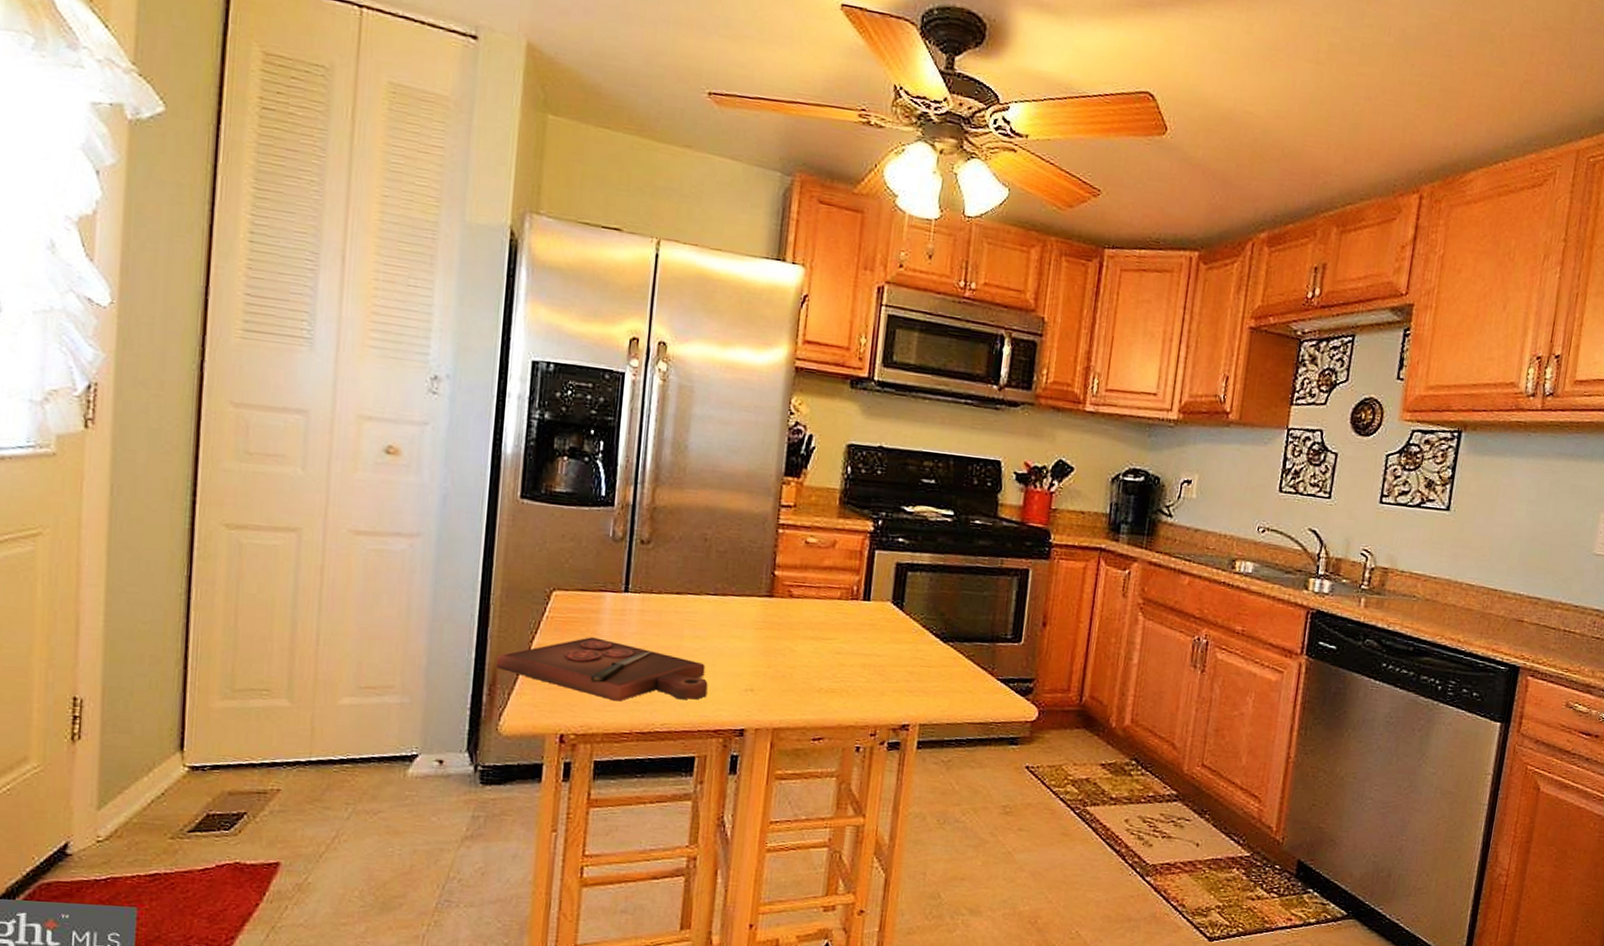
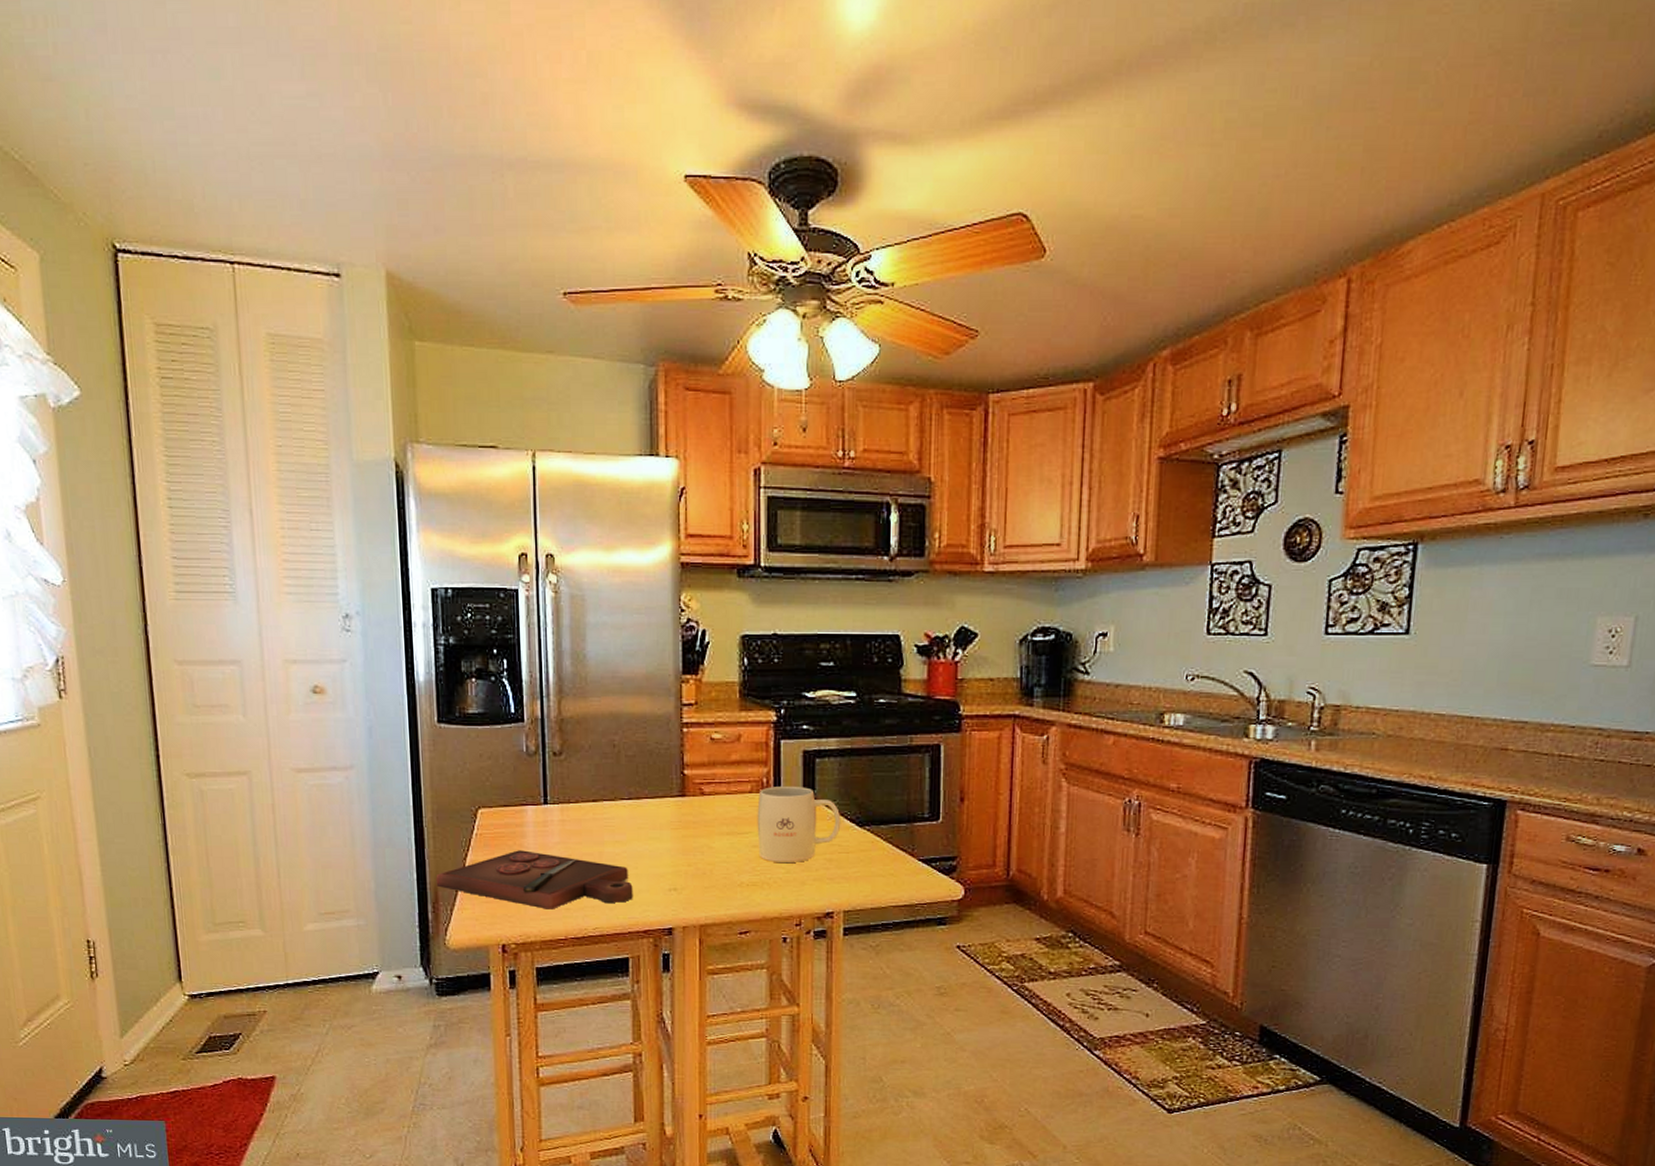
mug: none [841,595,927,673] -> present [757,785,841,864]

